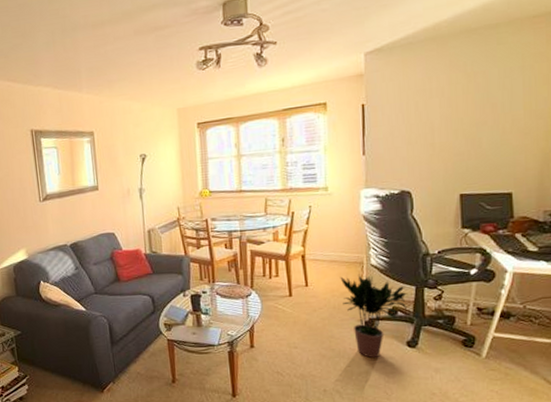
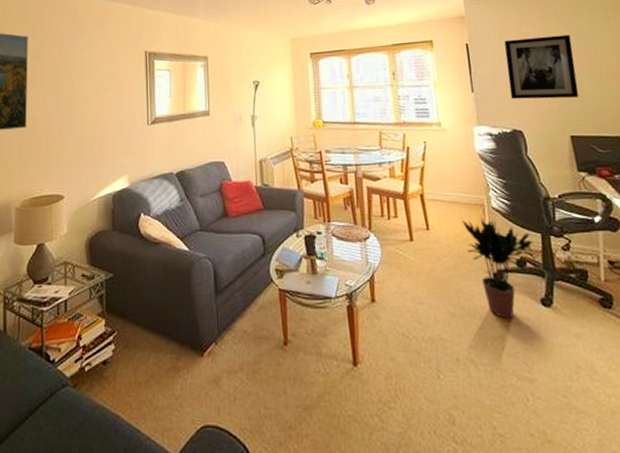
wall art: none [403,88,478,161] -> present [504,34,579,100]

